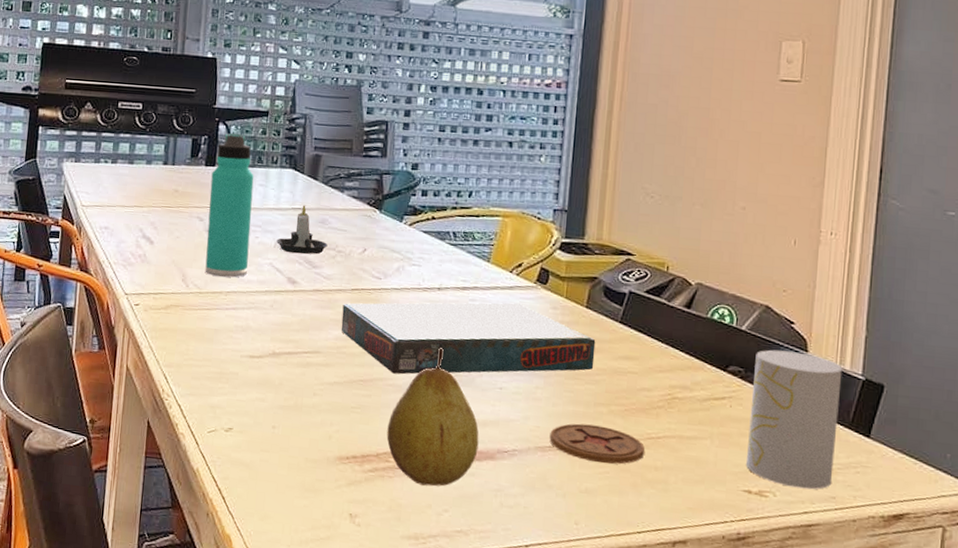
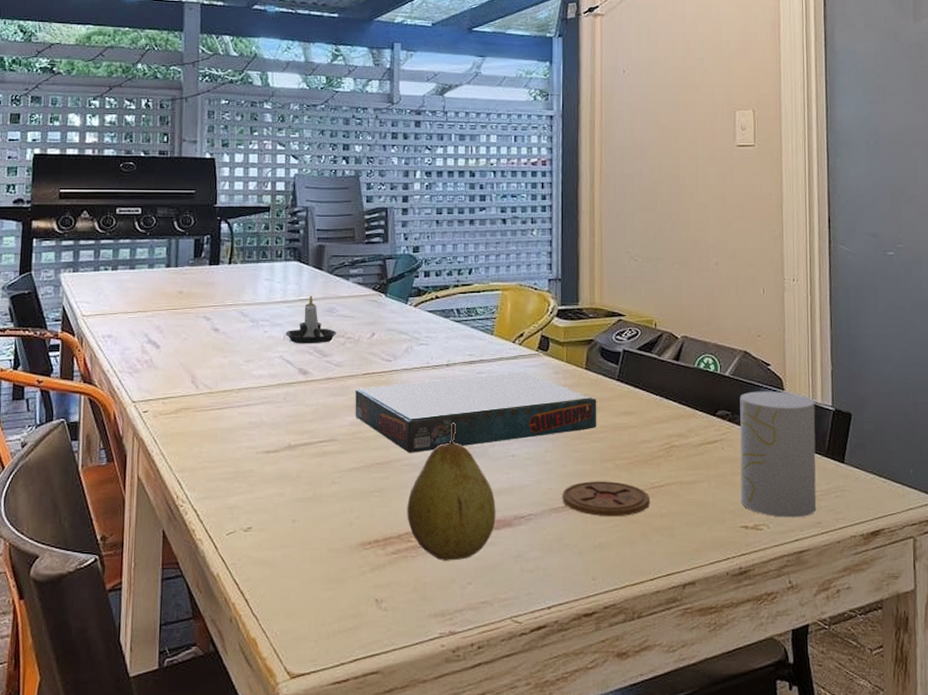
thermos bottle: present [205,133,254,278] -> none [214,230,259,374]

